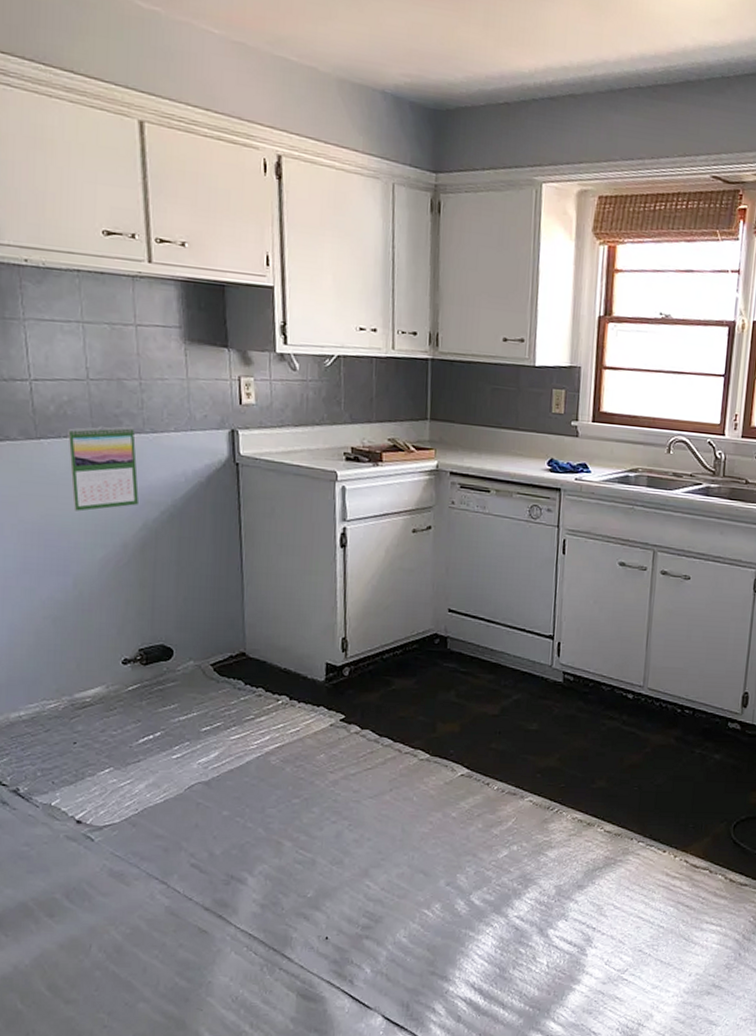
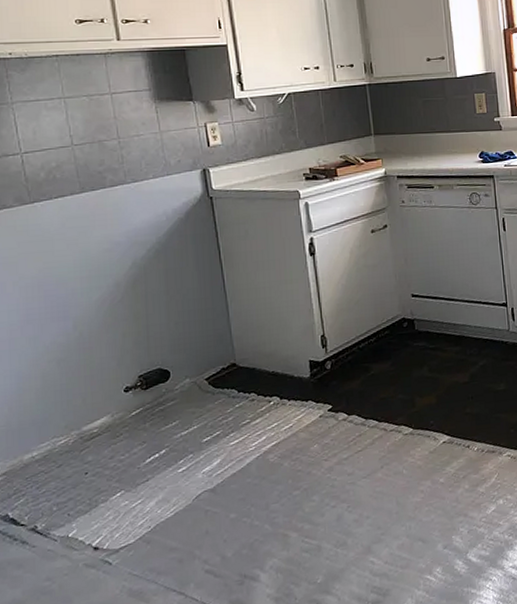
calendar: present [68,425,139,512] -> none [58,180,126,261]

